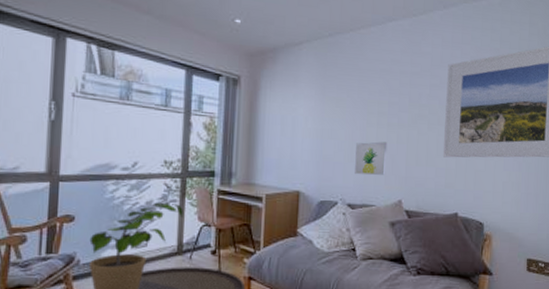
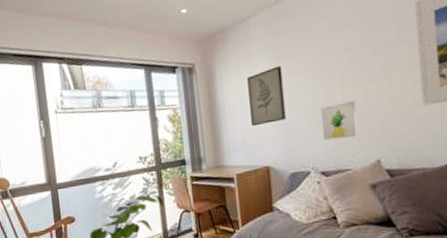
wall art: none [289,95,325,150] -> present [247,66,287,127]

